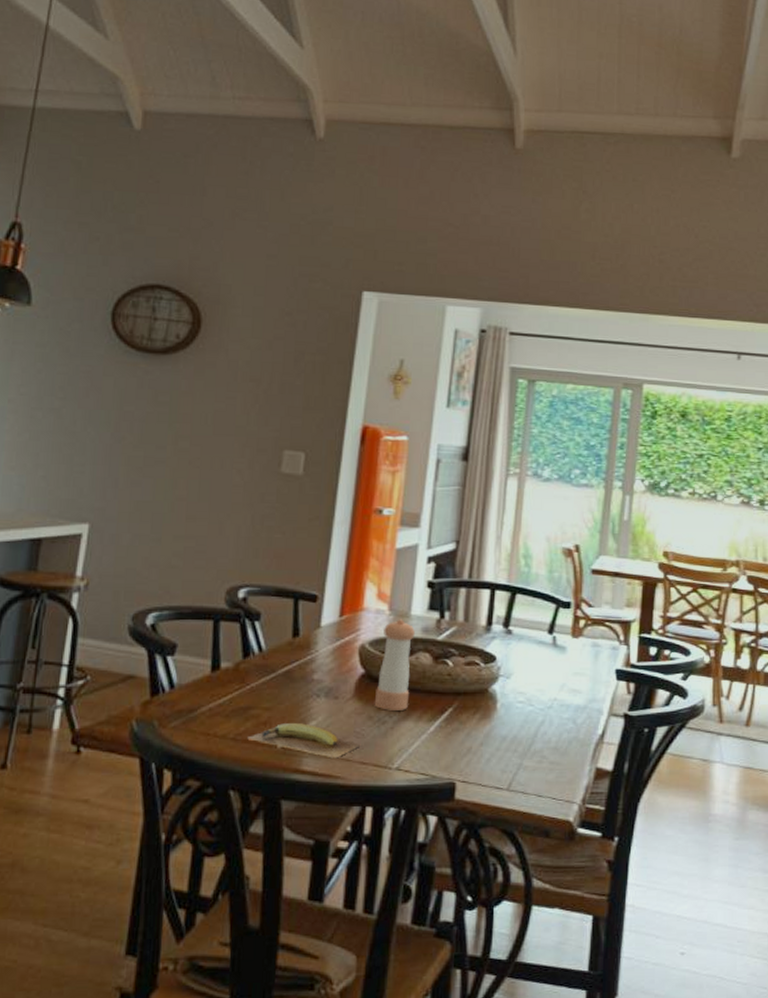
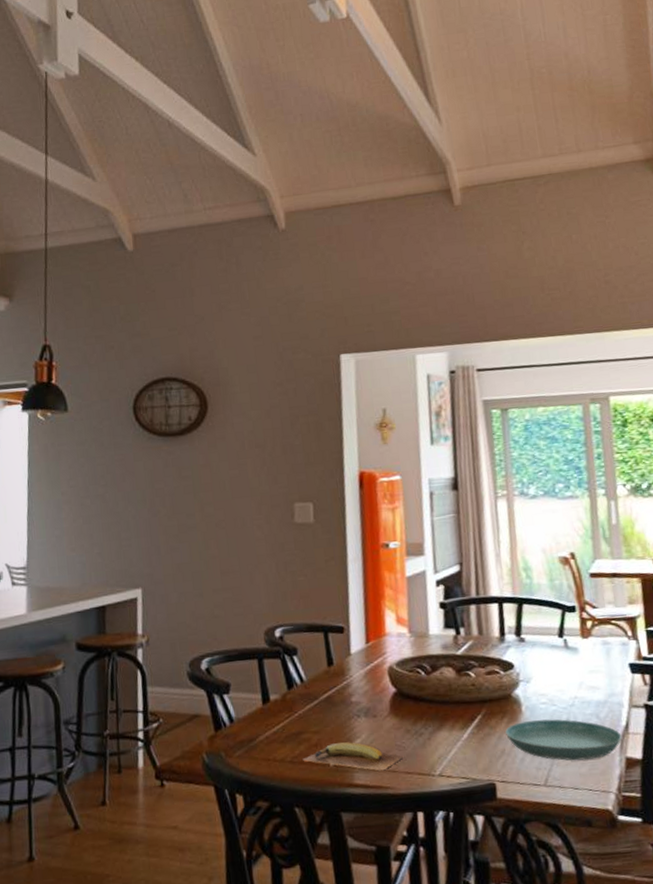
pepper shaker: present [374,619,415,710] -> none [407,639,440,723]
saucer: none [475,720,596,767] -> present [505,719,622,761]

